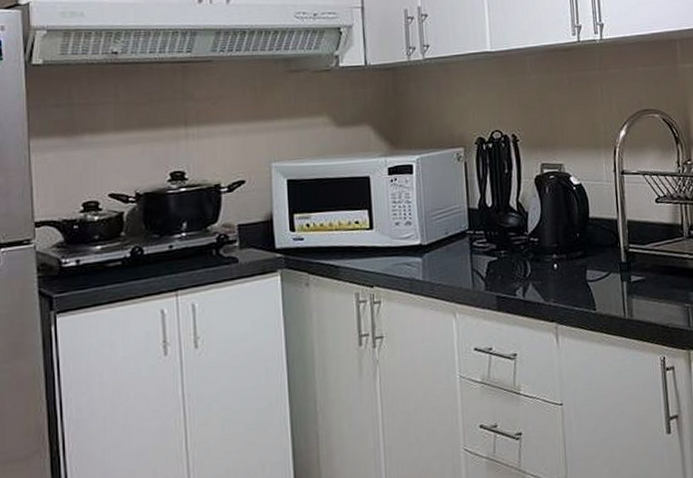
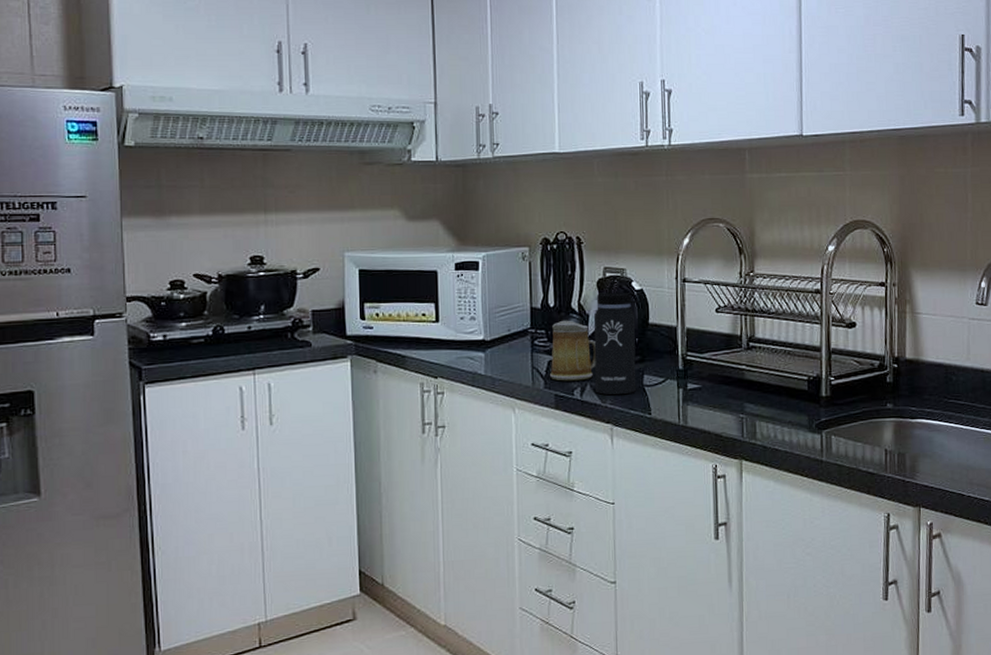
mug: none [490,219,538,282] -> present [550,320,596,381]
thermos bottle: none [532,171,583,293] -> present [593,275,643,395]

